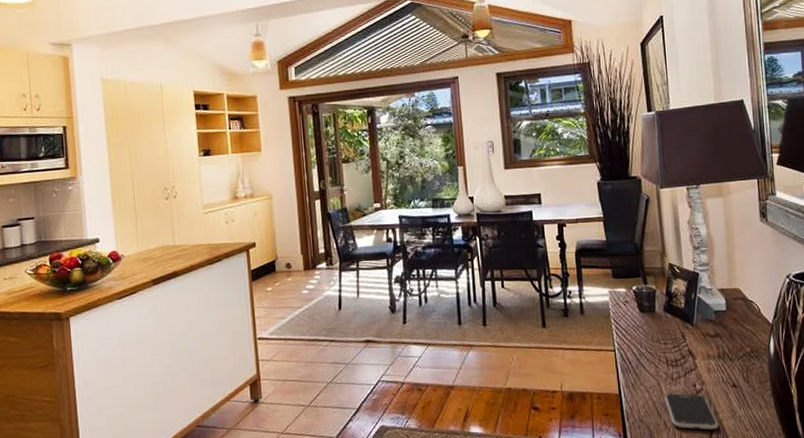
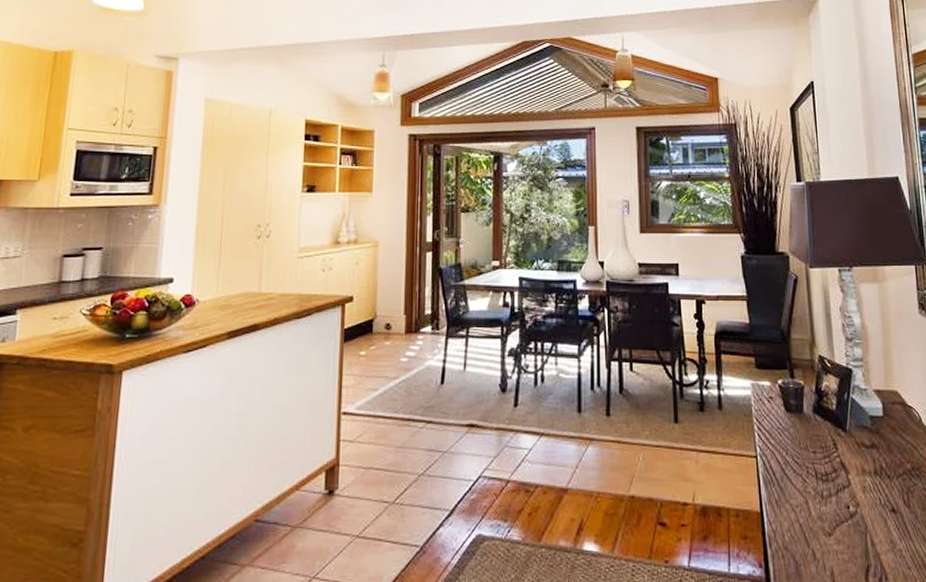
smartphone: present [664,393,719,430] -> none [813,516,877,566]

